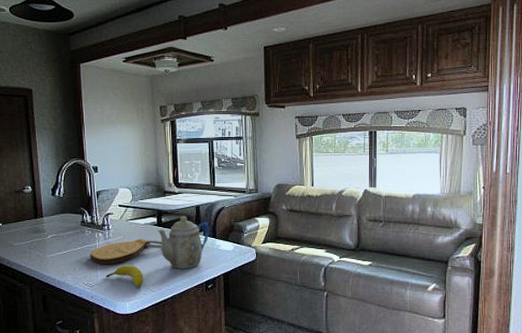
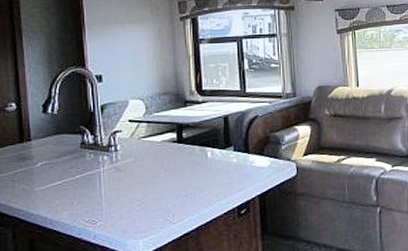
cutting board: present [90,239,162,265] -> none [92,159,183,195]
fruit: present [106,265,144,288] -> none [113,193,161,220]
teapot: present [158,216,209,269] -> none [178,129,240,193]

